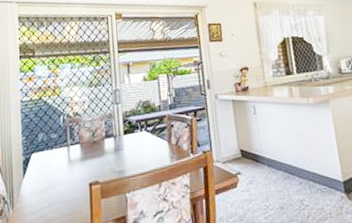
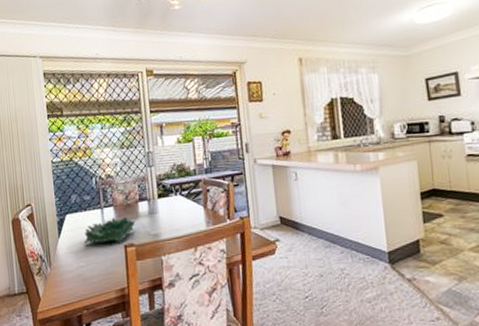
decorative bowl: none [48,154,101,184] -> present [83,216,136,245]

